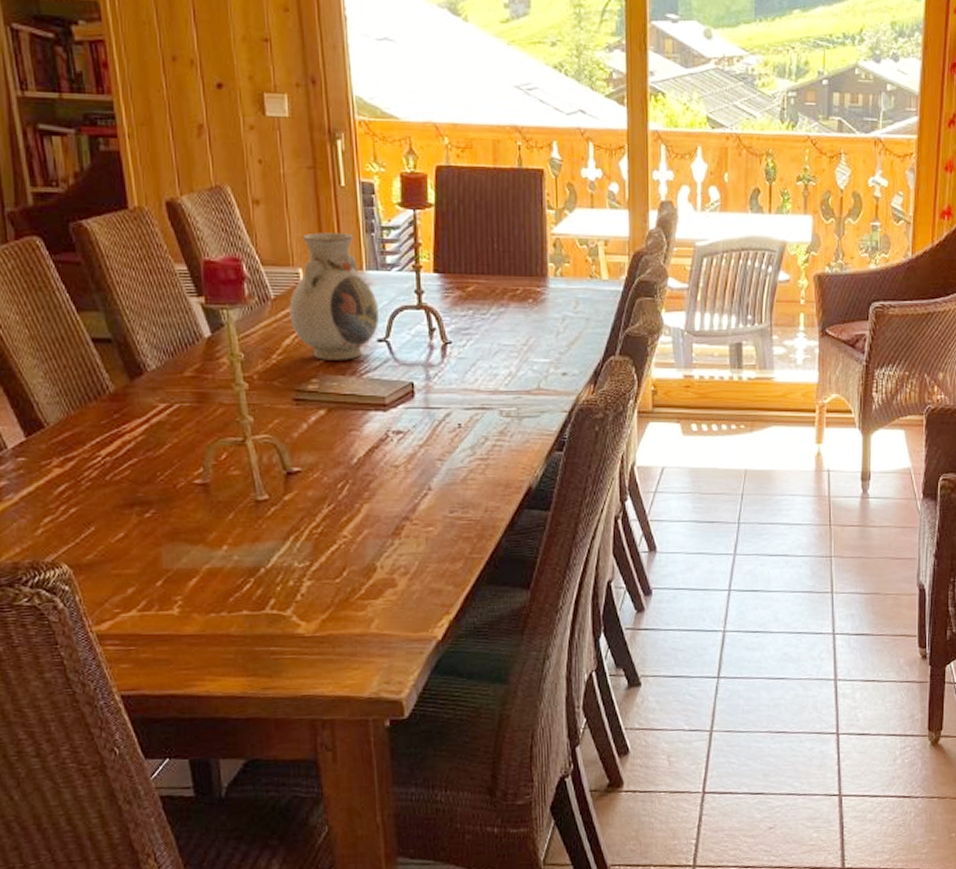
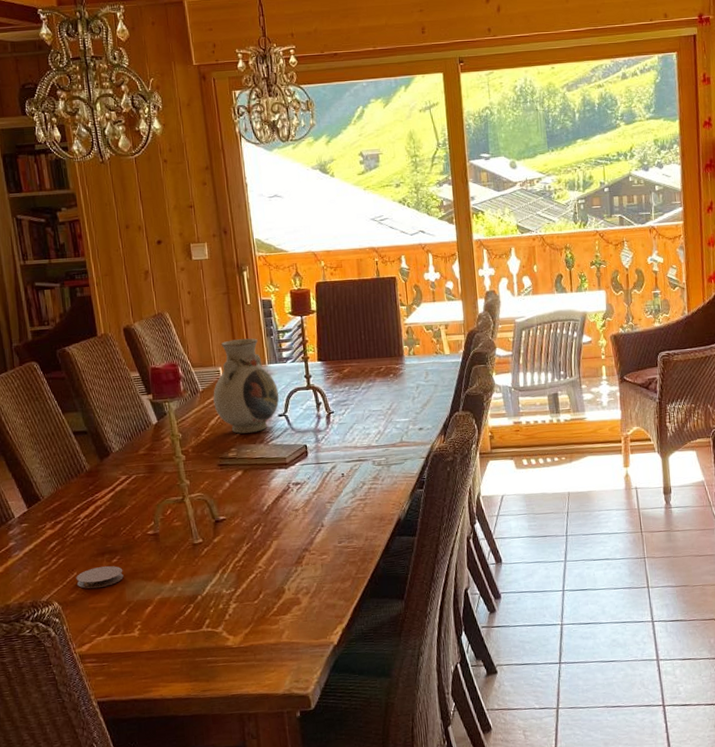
coaster: none [93,522,160,550] -> present [76,566,124,589]

